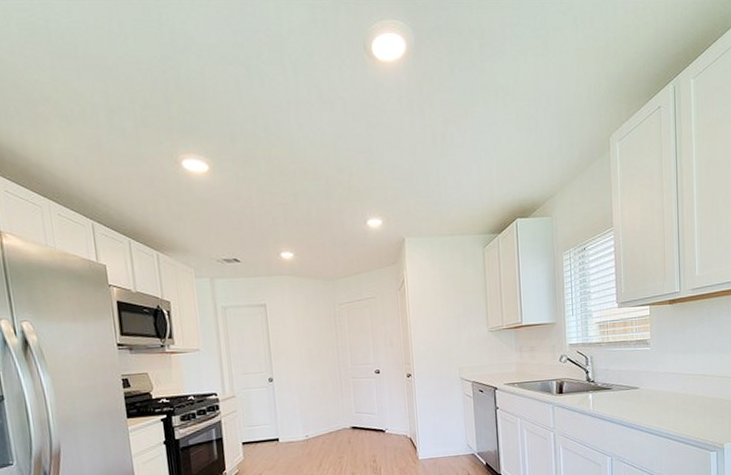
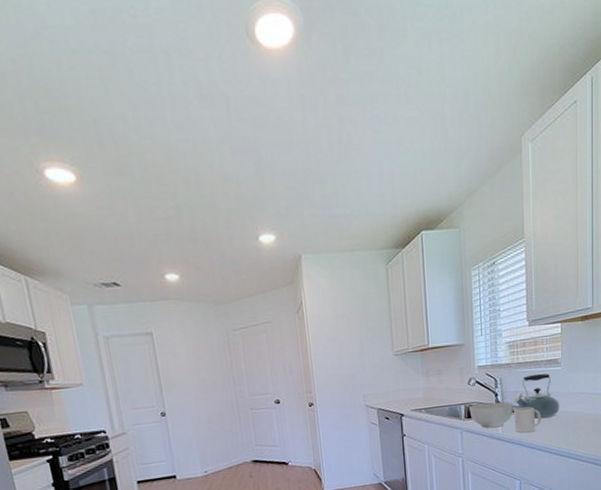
bowl: none [561,379,604,405] -> present [469,401,514,429]
kettle: none [604,353,650,397] -> present [513,373,559,419]
mug: none [604,384,632,410] -> present [514,406,542,433]

